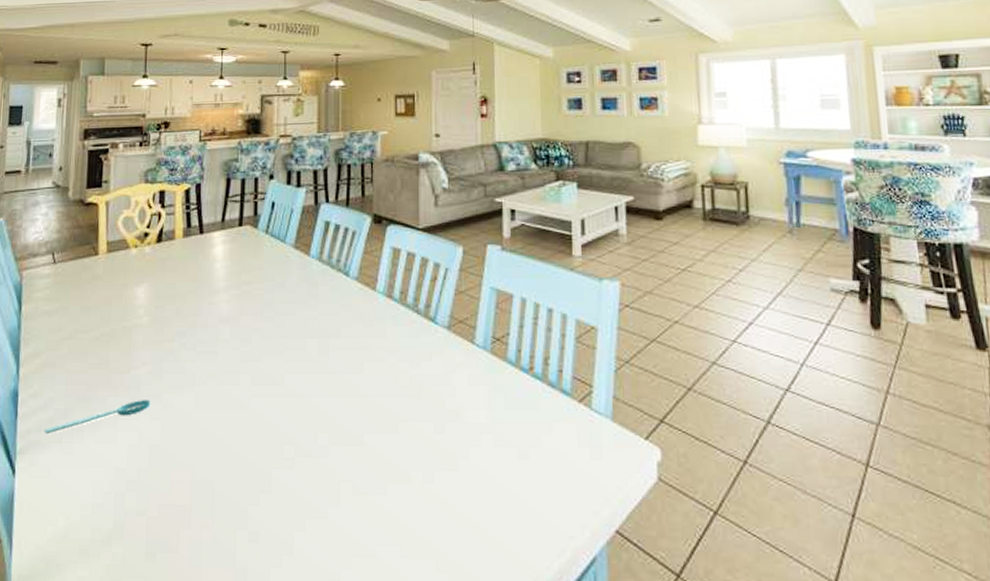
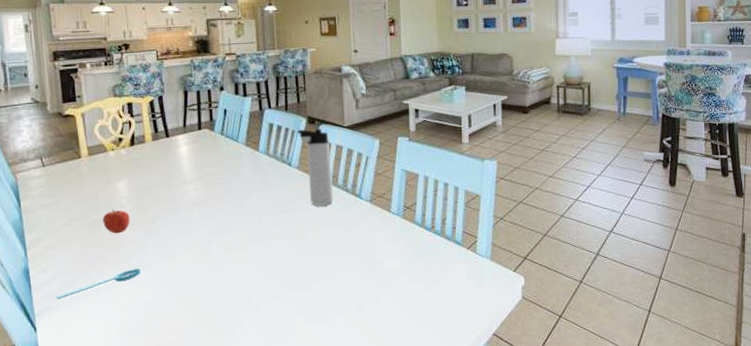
fruit: none [113,320,145,352] -> present [103,209,130,234]
thermos bottle: none [359,230,400,330] -> present [297,129,334,206]

